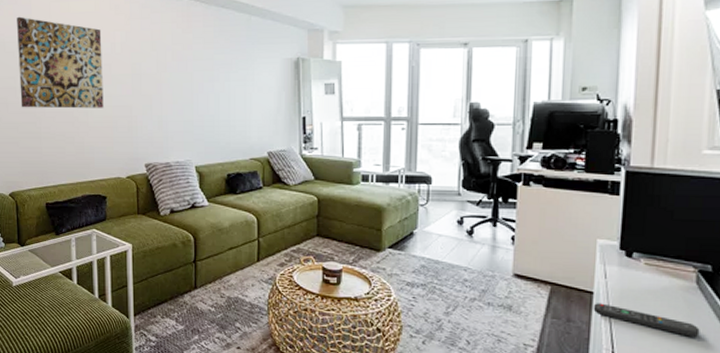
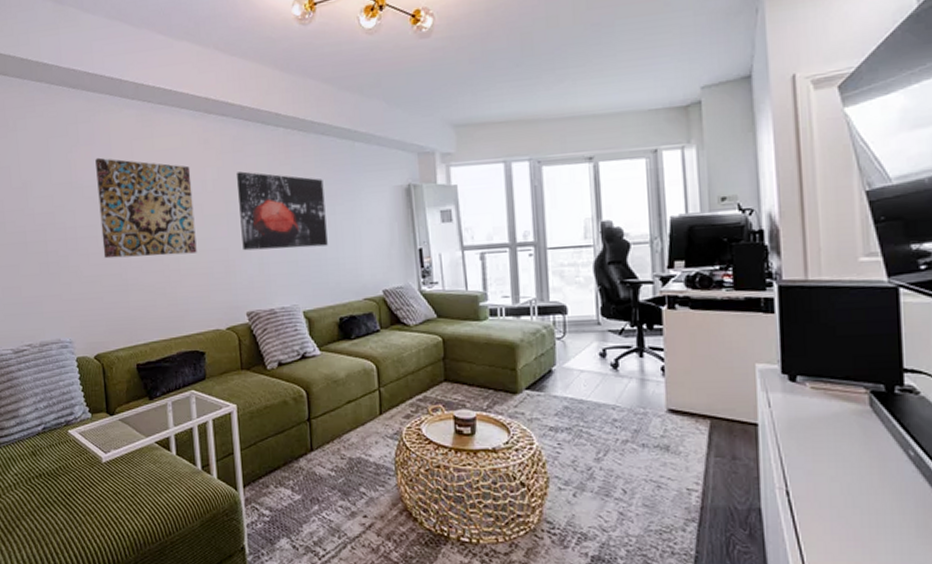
wall art: none [142,37,221,110] -> present [235,171,328,251]
remote control: present [593,303,700,337] -> none [759,436,881,467]

